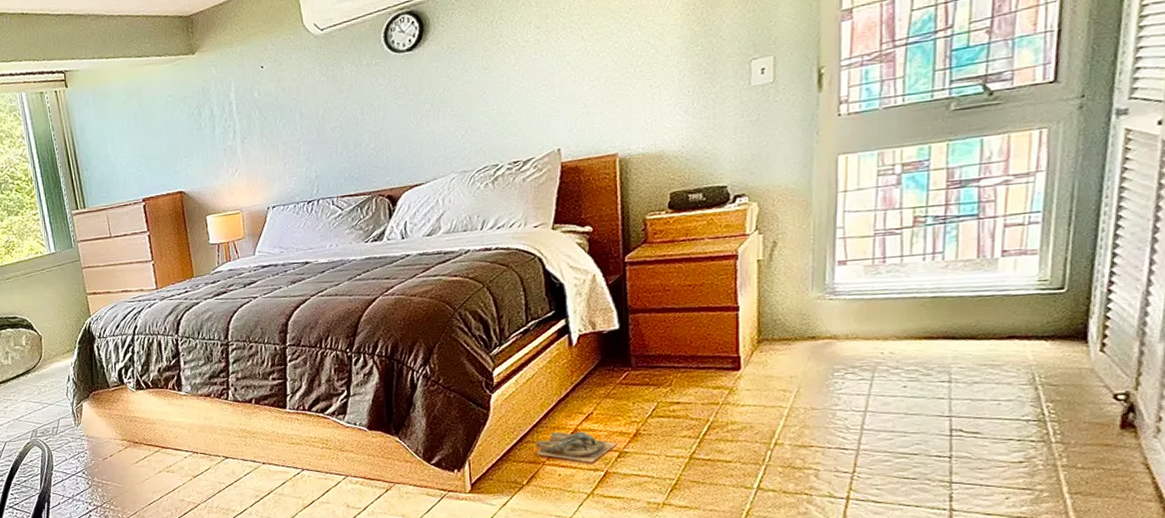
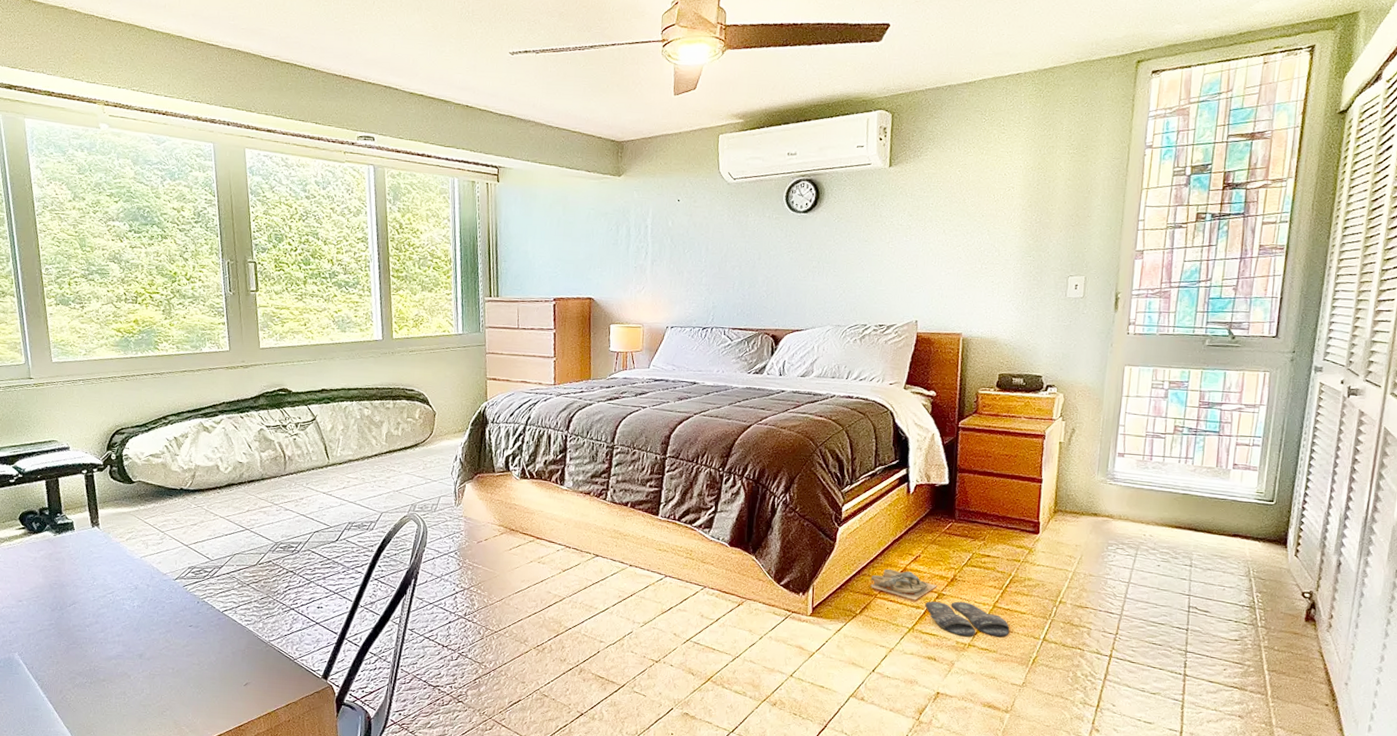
slippers: none [605,457,713,496] -> present [925,601,1010,638]

